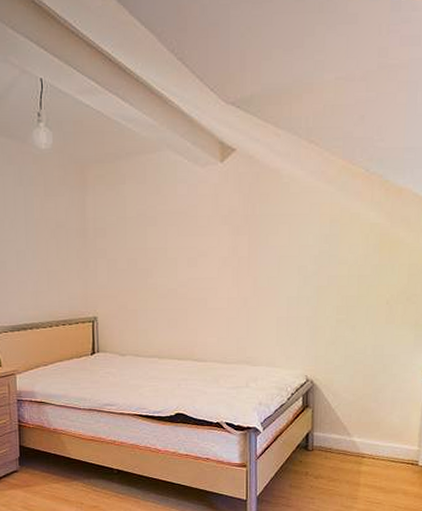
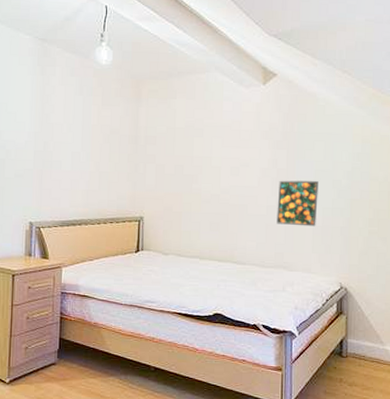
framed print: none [238,268,283,318] -> present [276,180,318,227]

